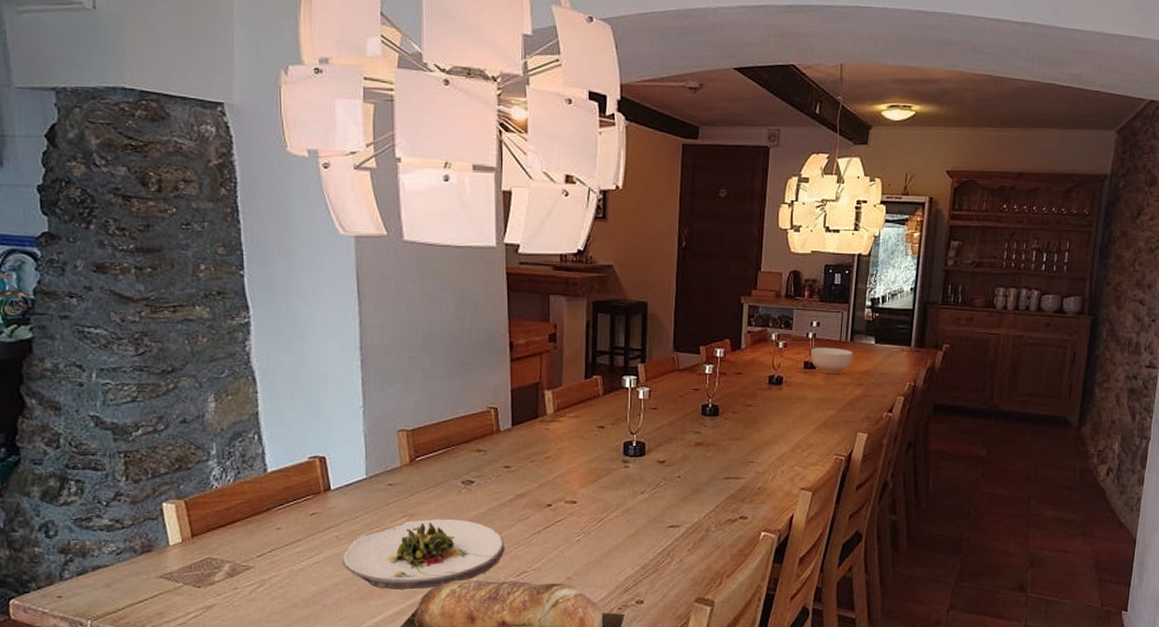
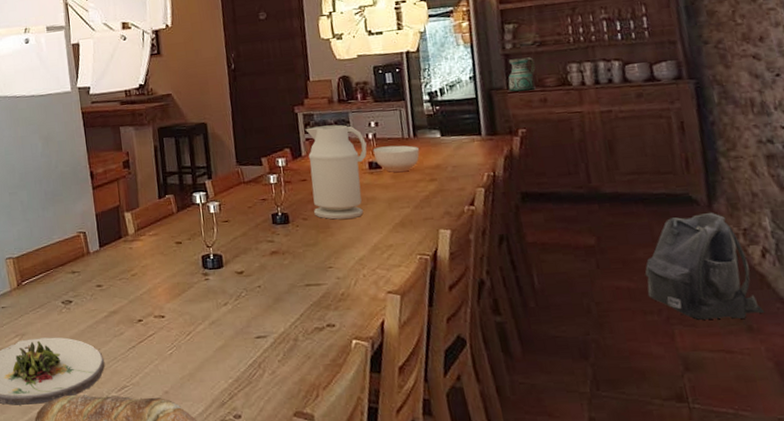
water jug: none [745,320,805,415] -> present [305,125,367,220]
ceramic pitcher: none [942,276,969,309] -> present [508,57,536,93]
backpack: none [1016,434,1098,526] -> present [645,212,765,320]

